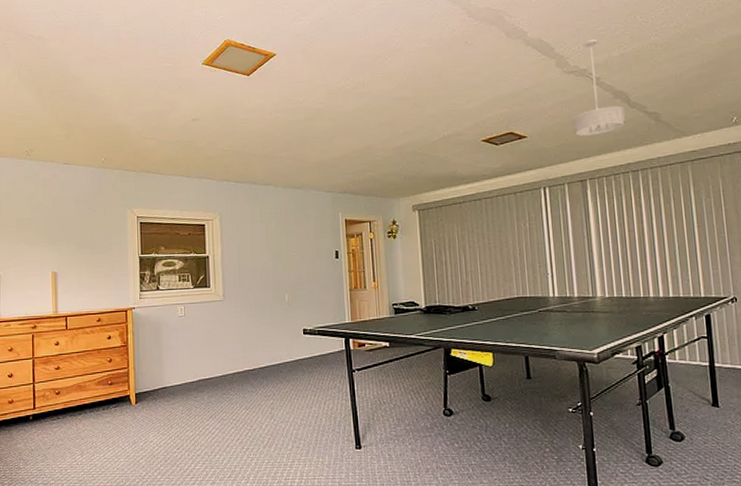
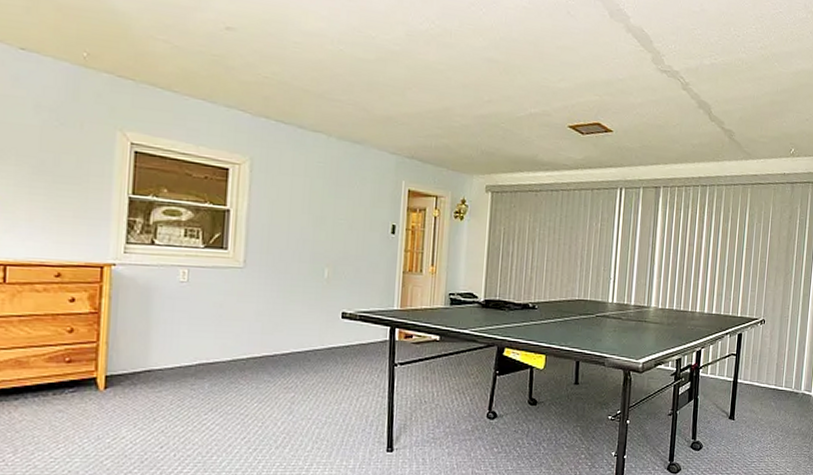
ceiling light fixture: present [572,39,626,136] -> none [657,40,706,143]

